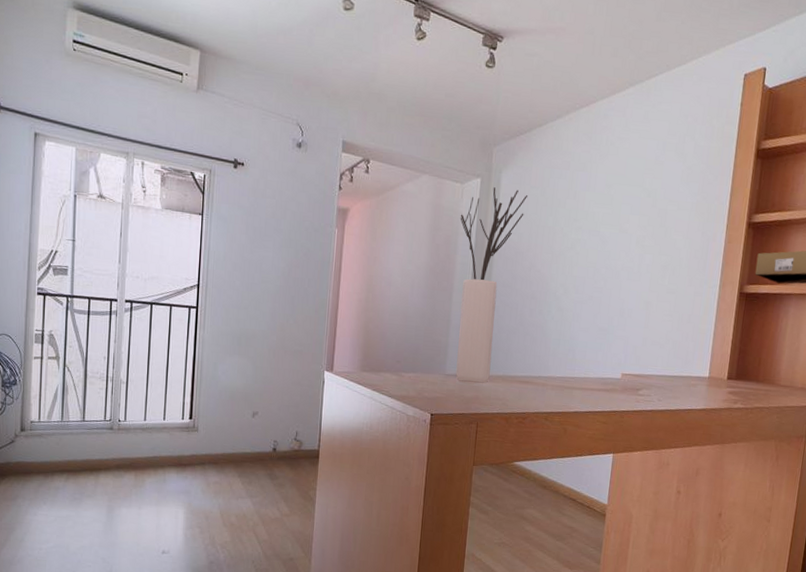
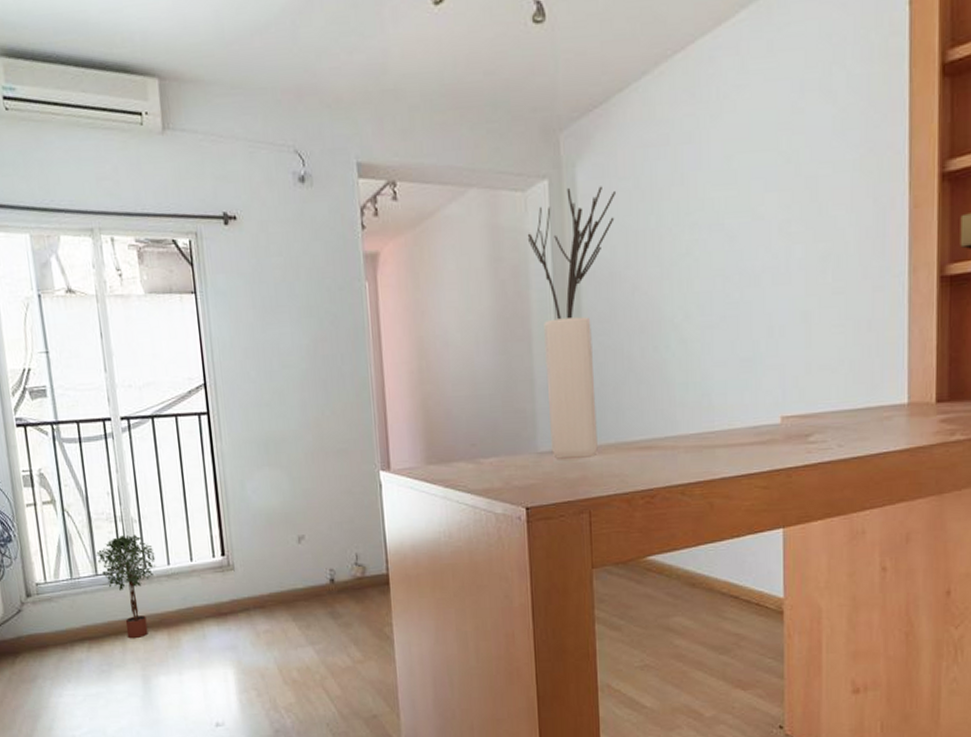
potted tree: none [86,392,135,475] -> present [96,535,156,638]

